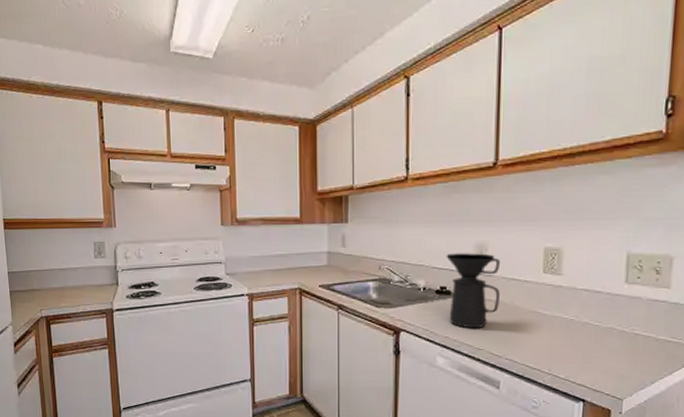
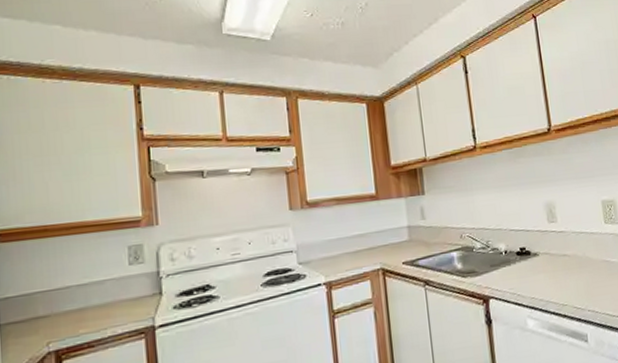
coffee maker: present [446,253,501,329] -> none [520,211,574,286]

